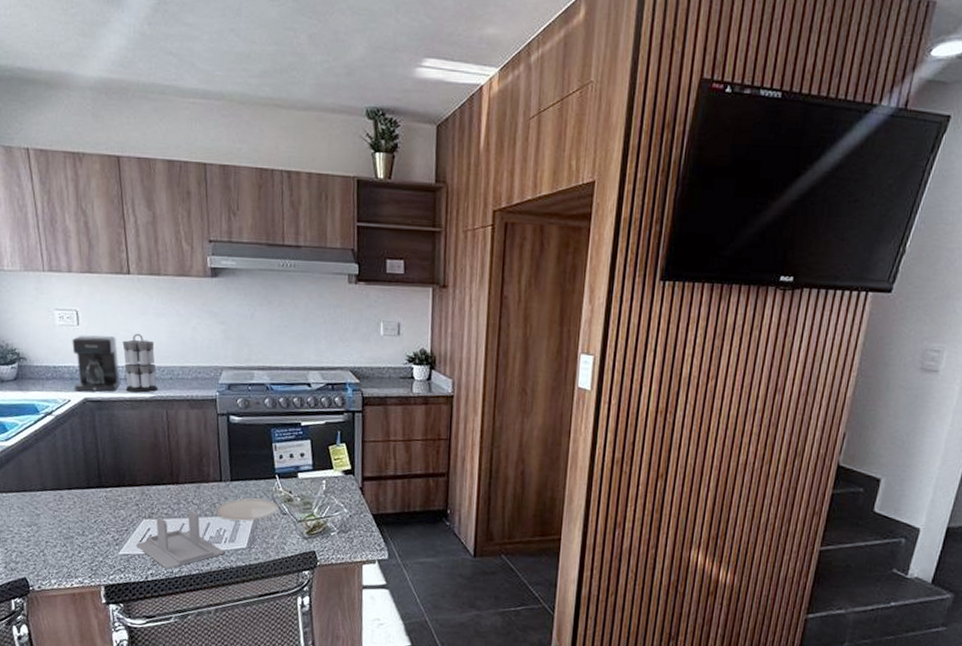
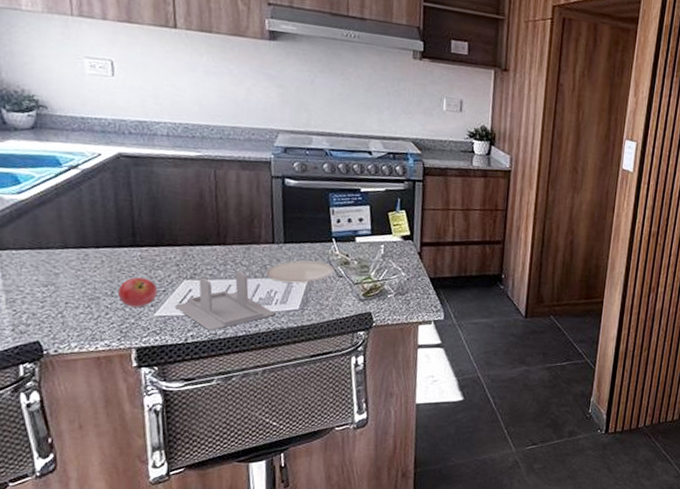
coffee maker: present [72,335,121,392] -> none [105,86,163,148]
fruit: none [88,517,121,546] -> present [118,277,158,307]
spice rack: present [122,334,157,393] -> none [165,90,205,151]

